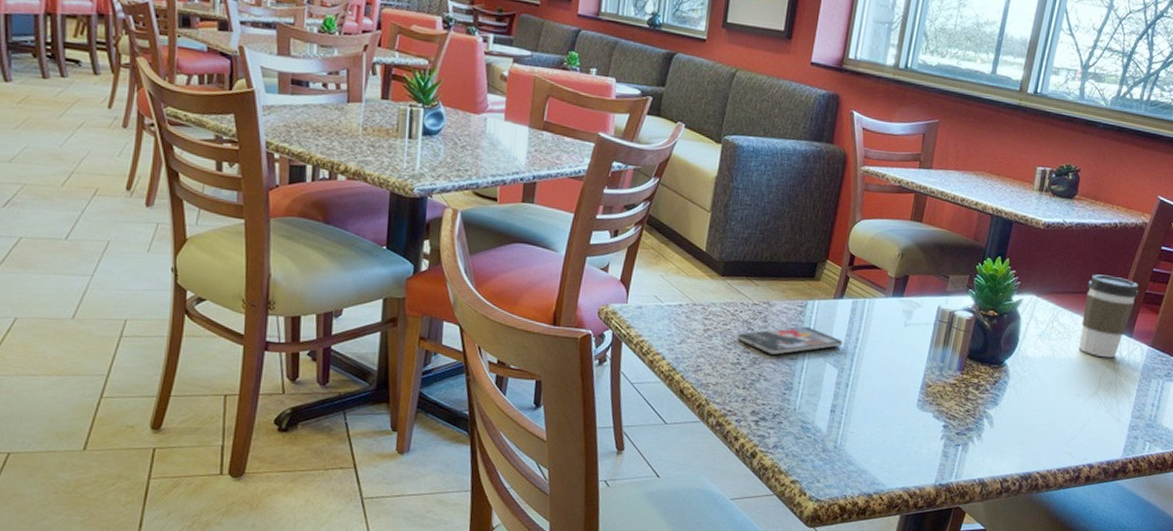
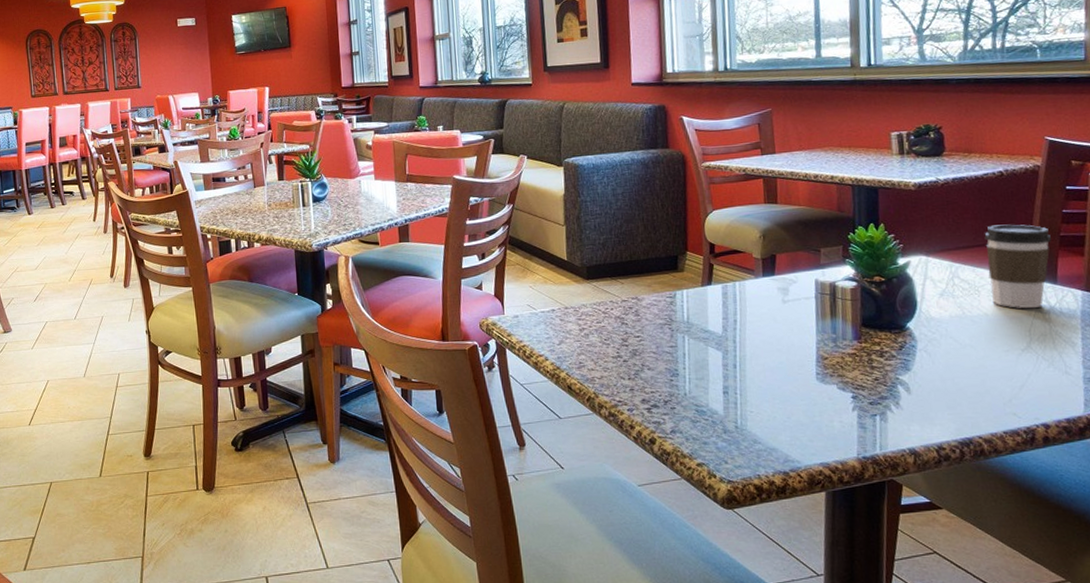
smartphone: present [737,326,843,355] -> none [613,315,721,345]

